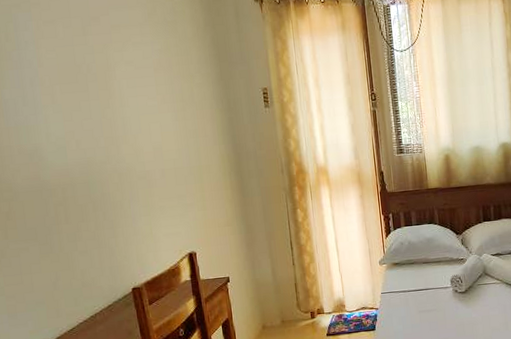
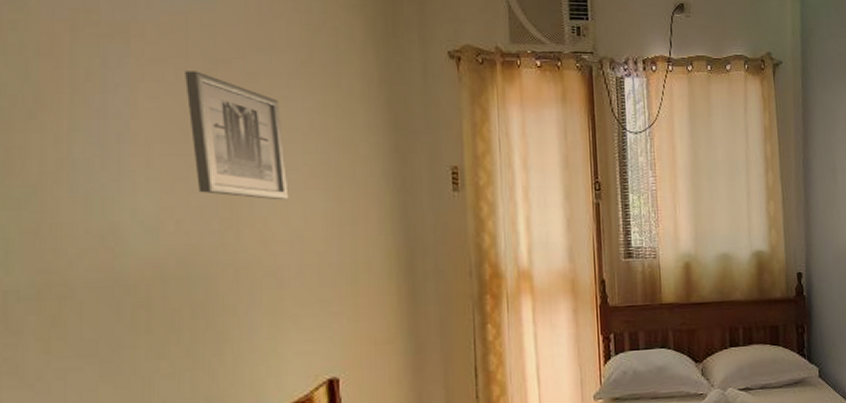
wall art: none [70,27,150,122] -> present [185,71,289,200]

